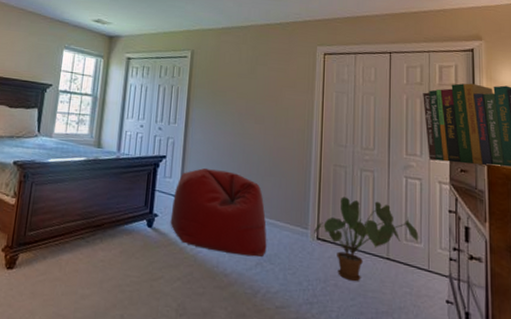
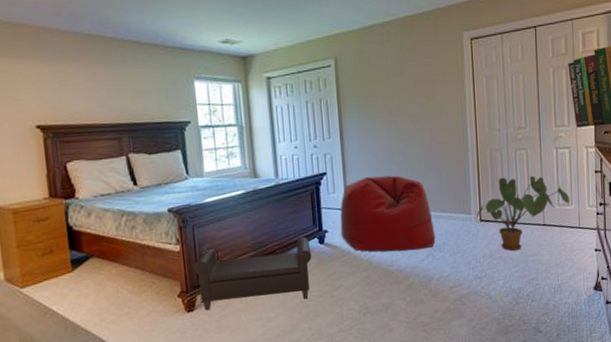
ottoman: none [22,206,138,283] -> present [193,237,312,311]

